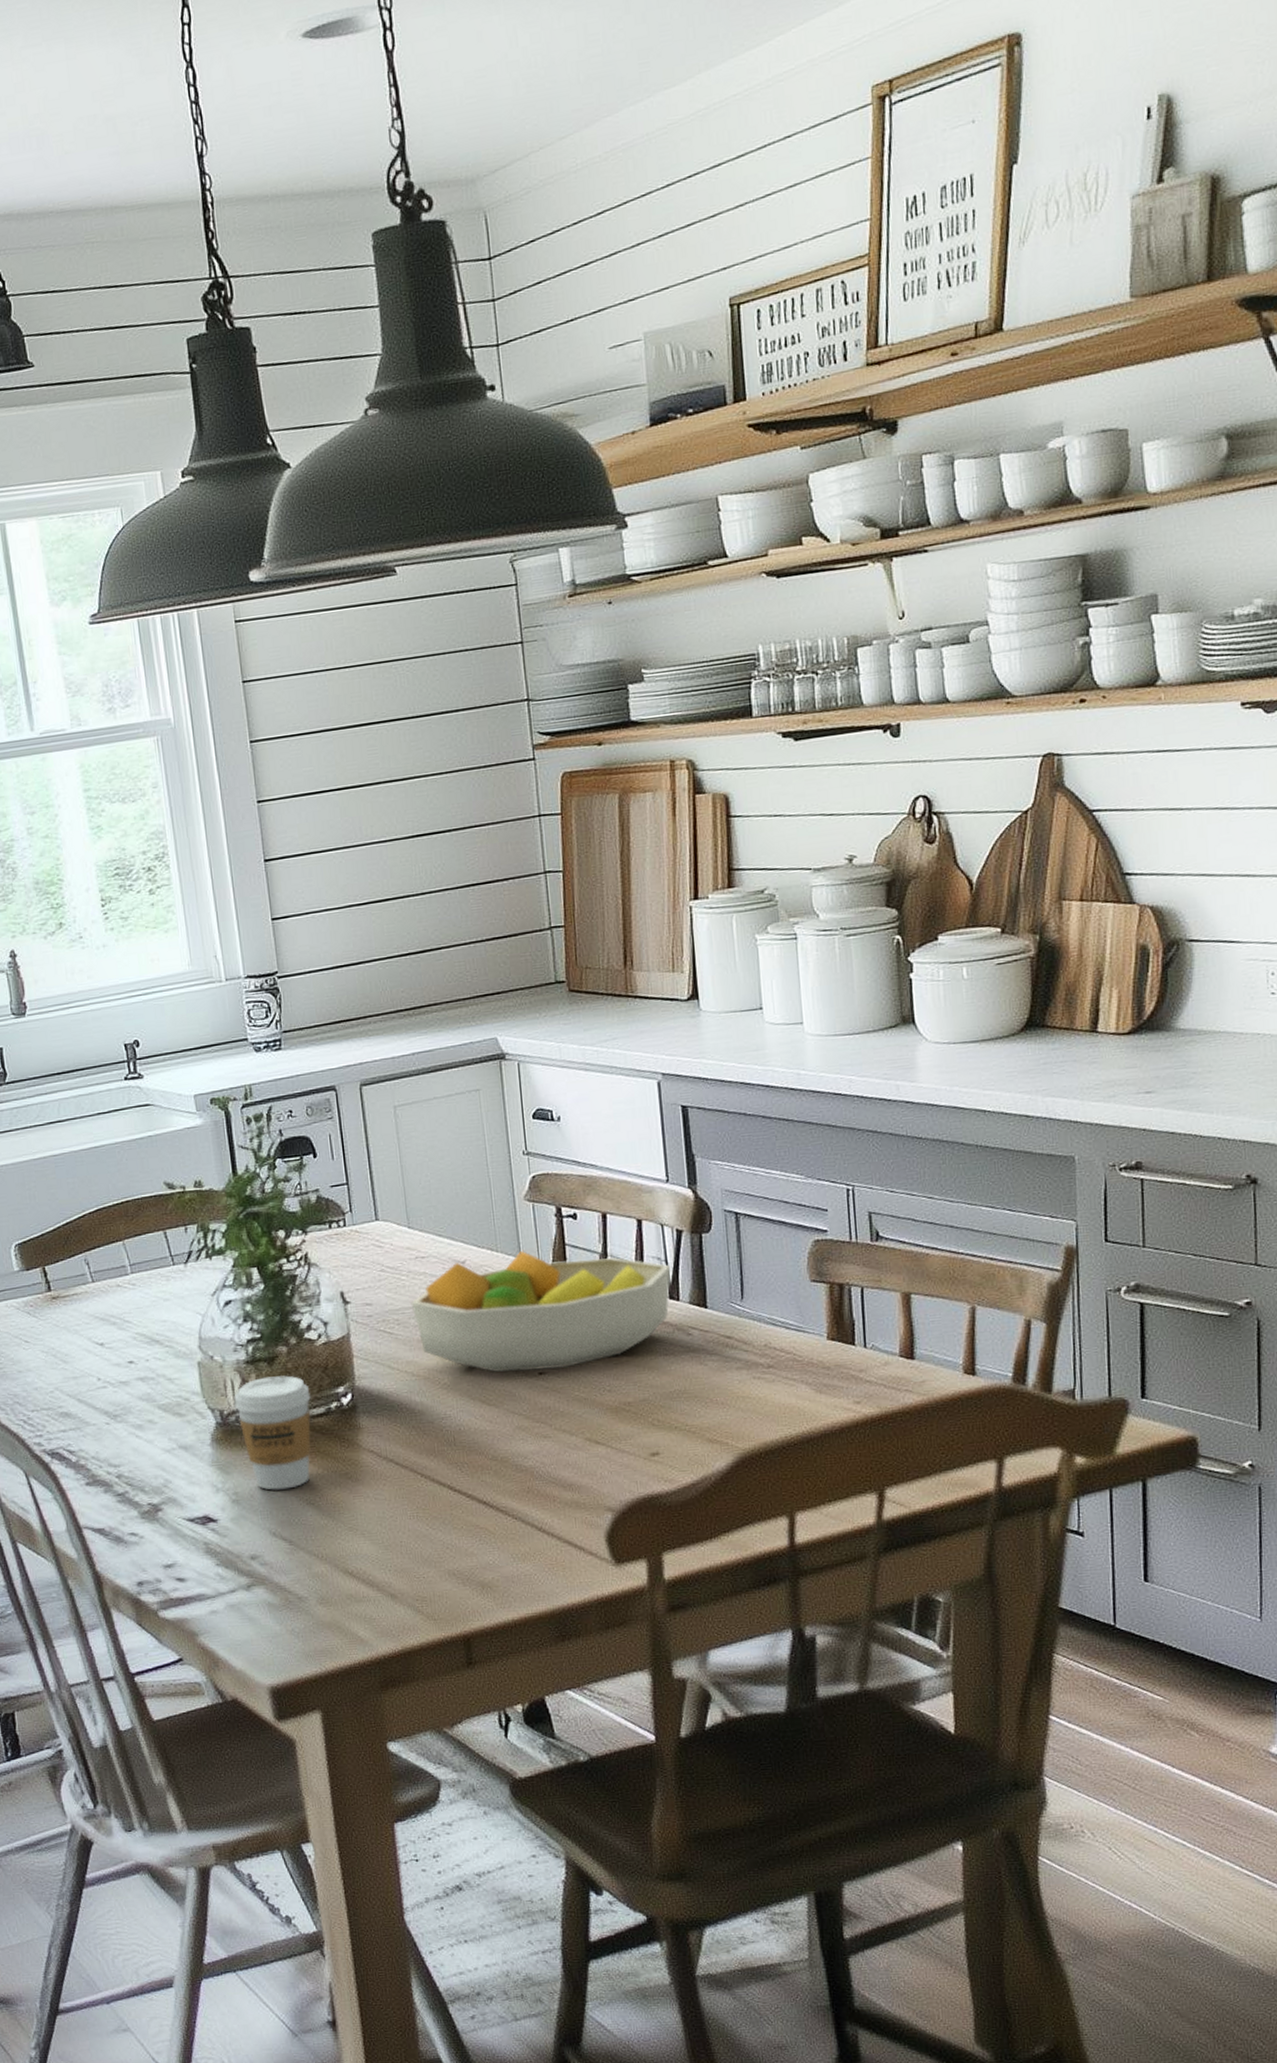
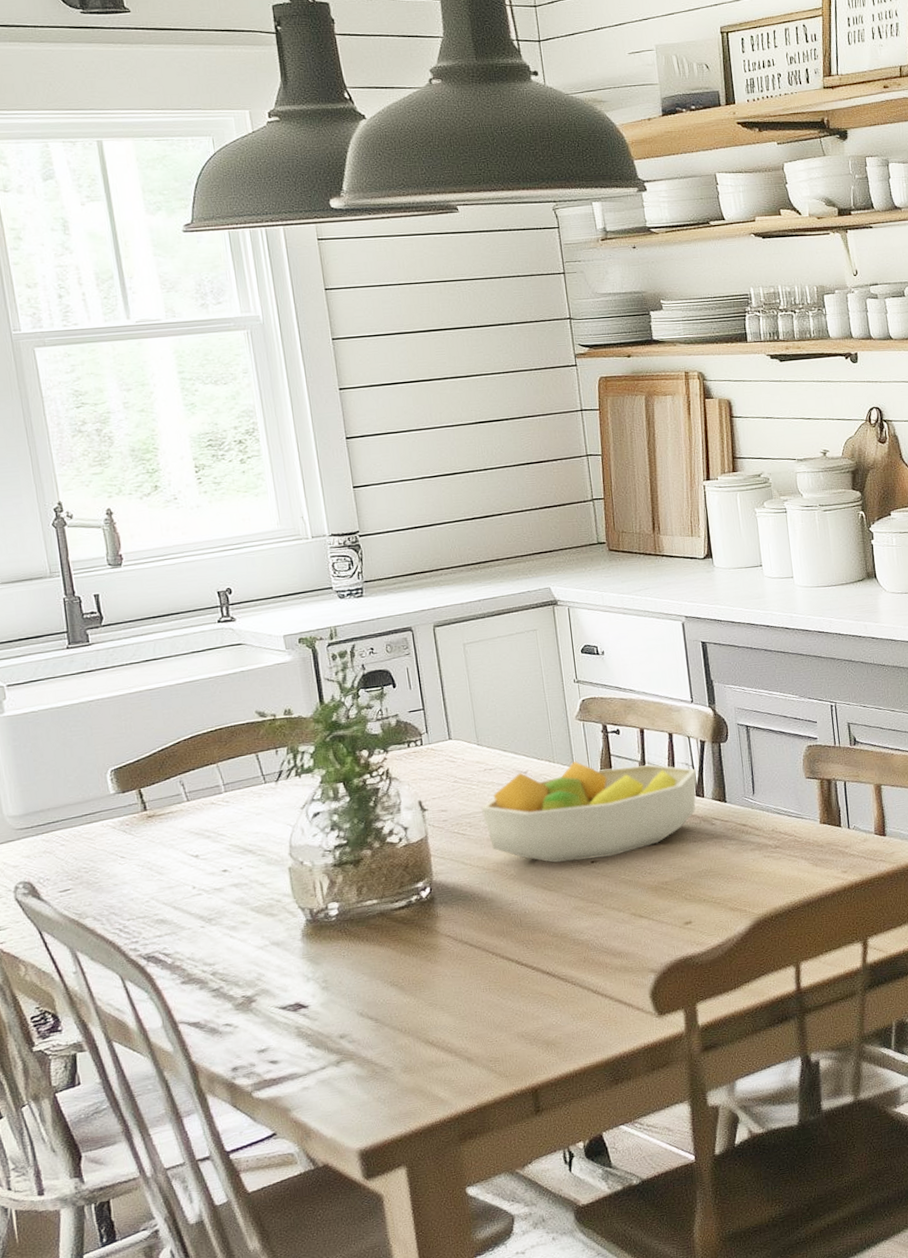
coffee cup: present [234,1375,312,1490] -> none [322,875,395,976]

